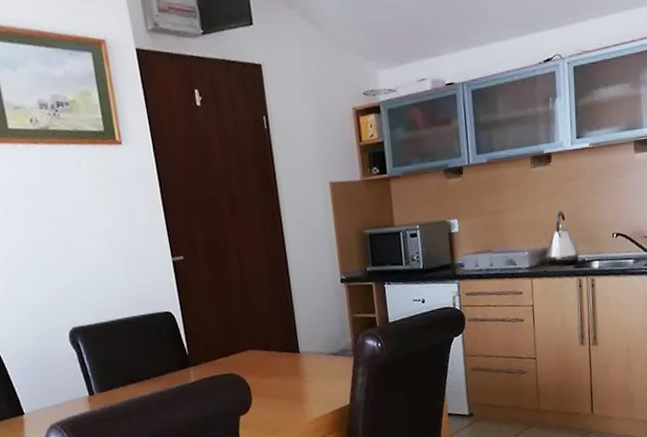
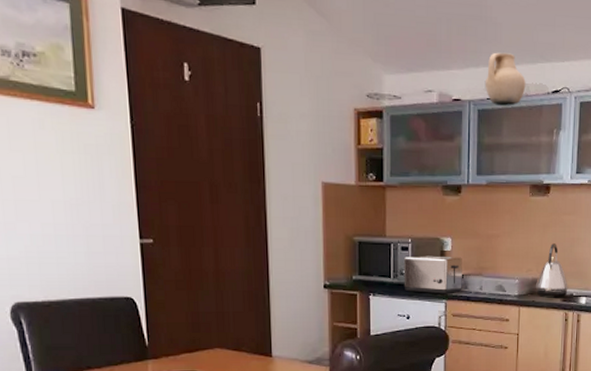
toaster: none [413,237,473,277] -> present [403,255,462,294]
ceramic pitcher: none [476,29,517,83] -> present [486,52,526,106]

